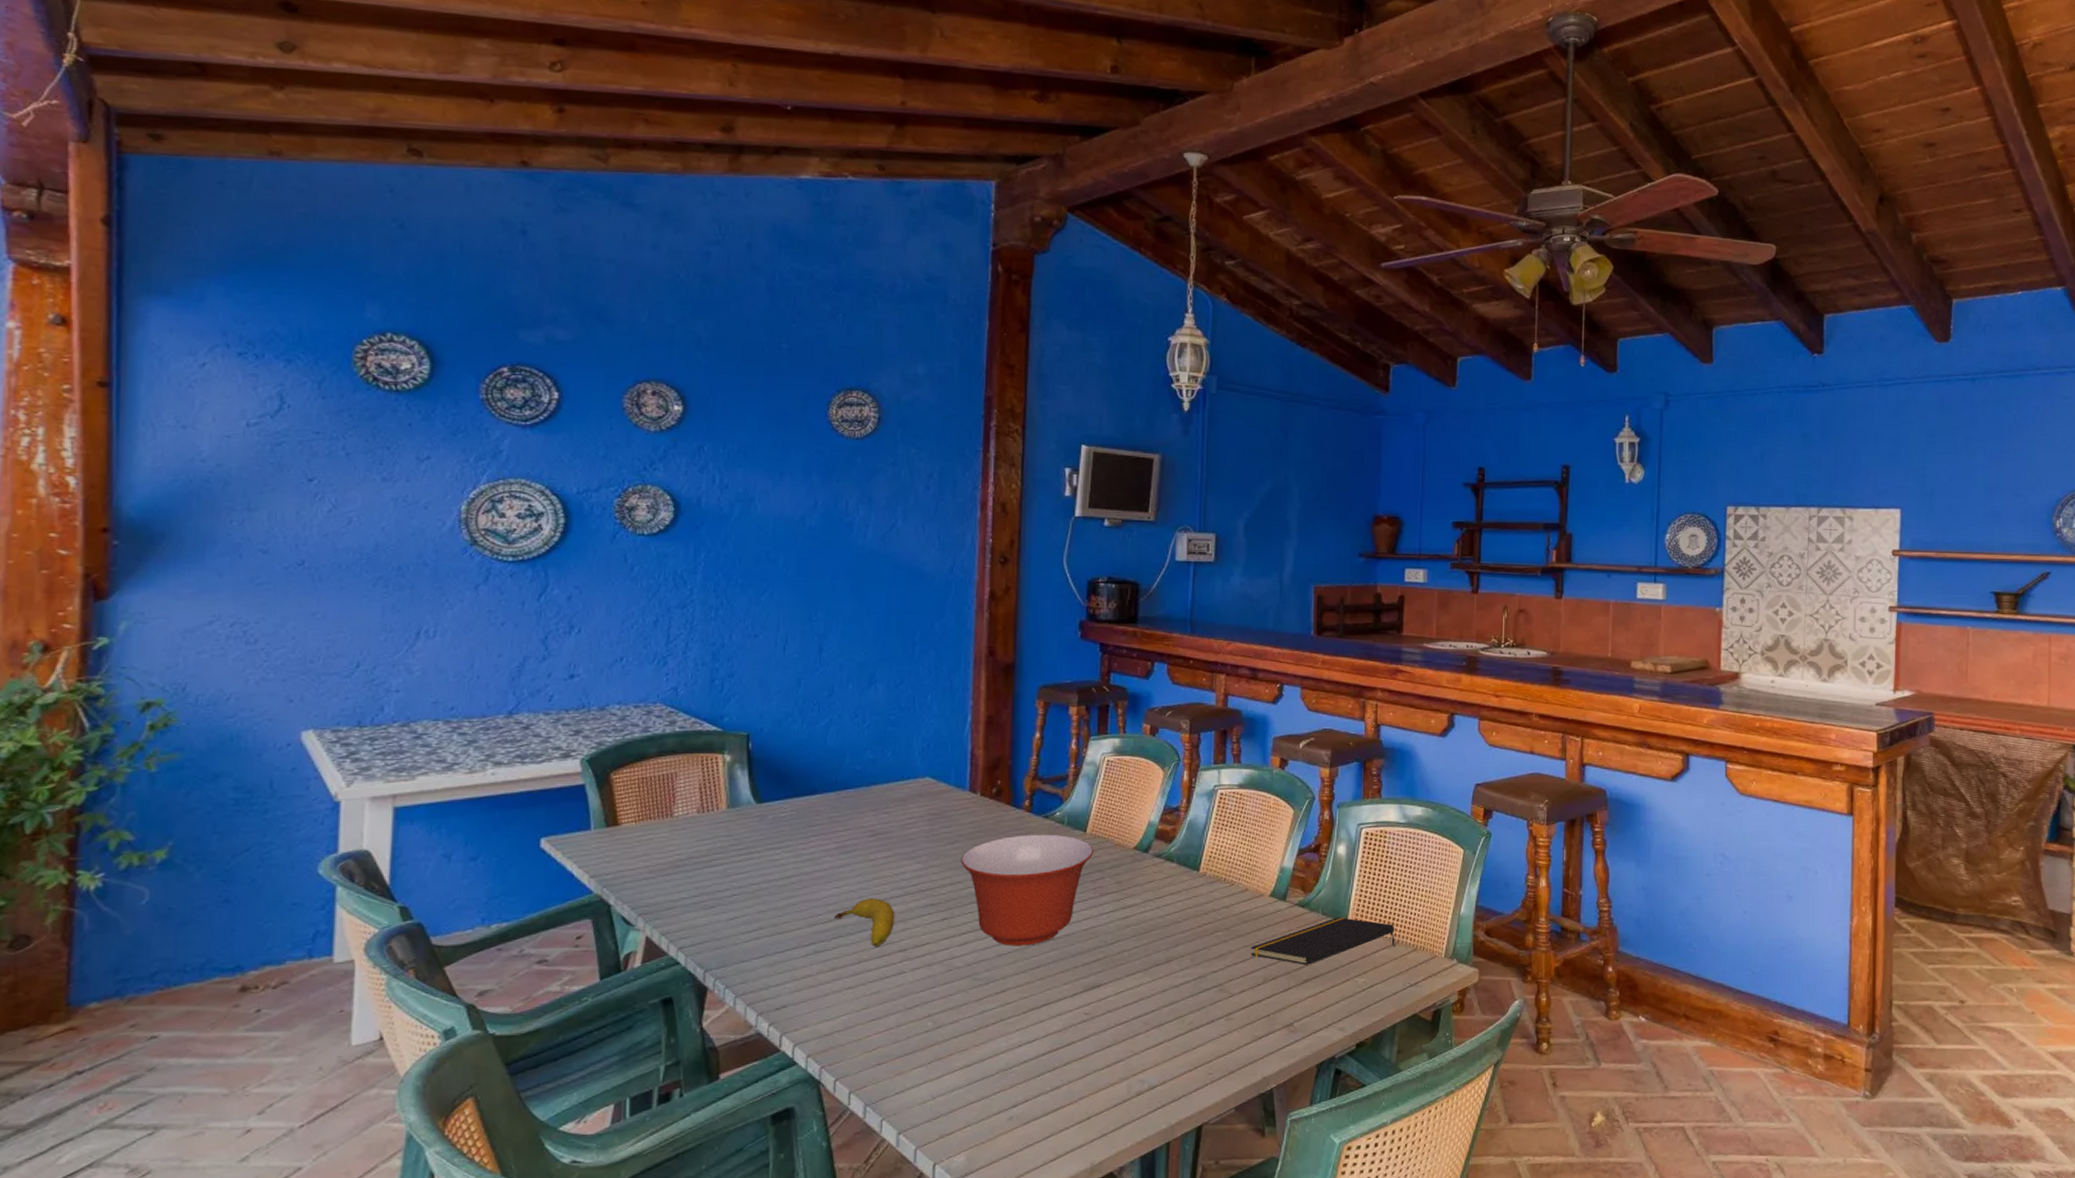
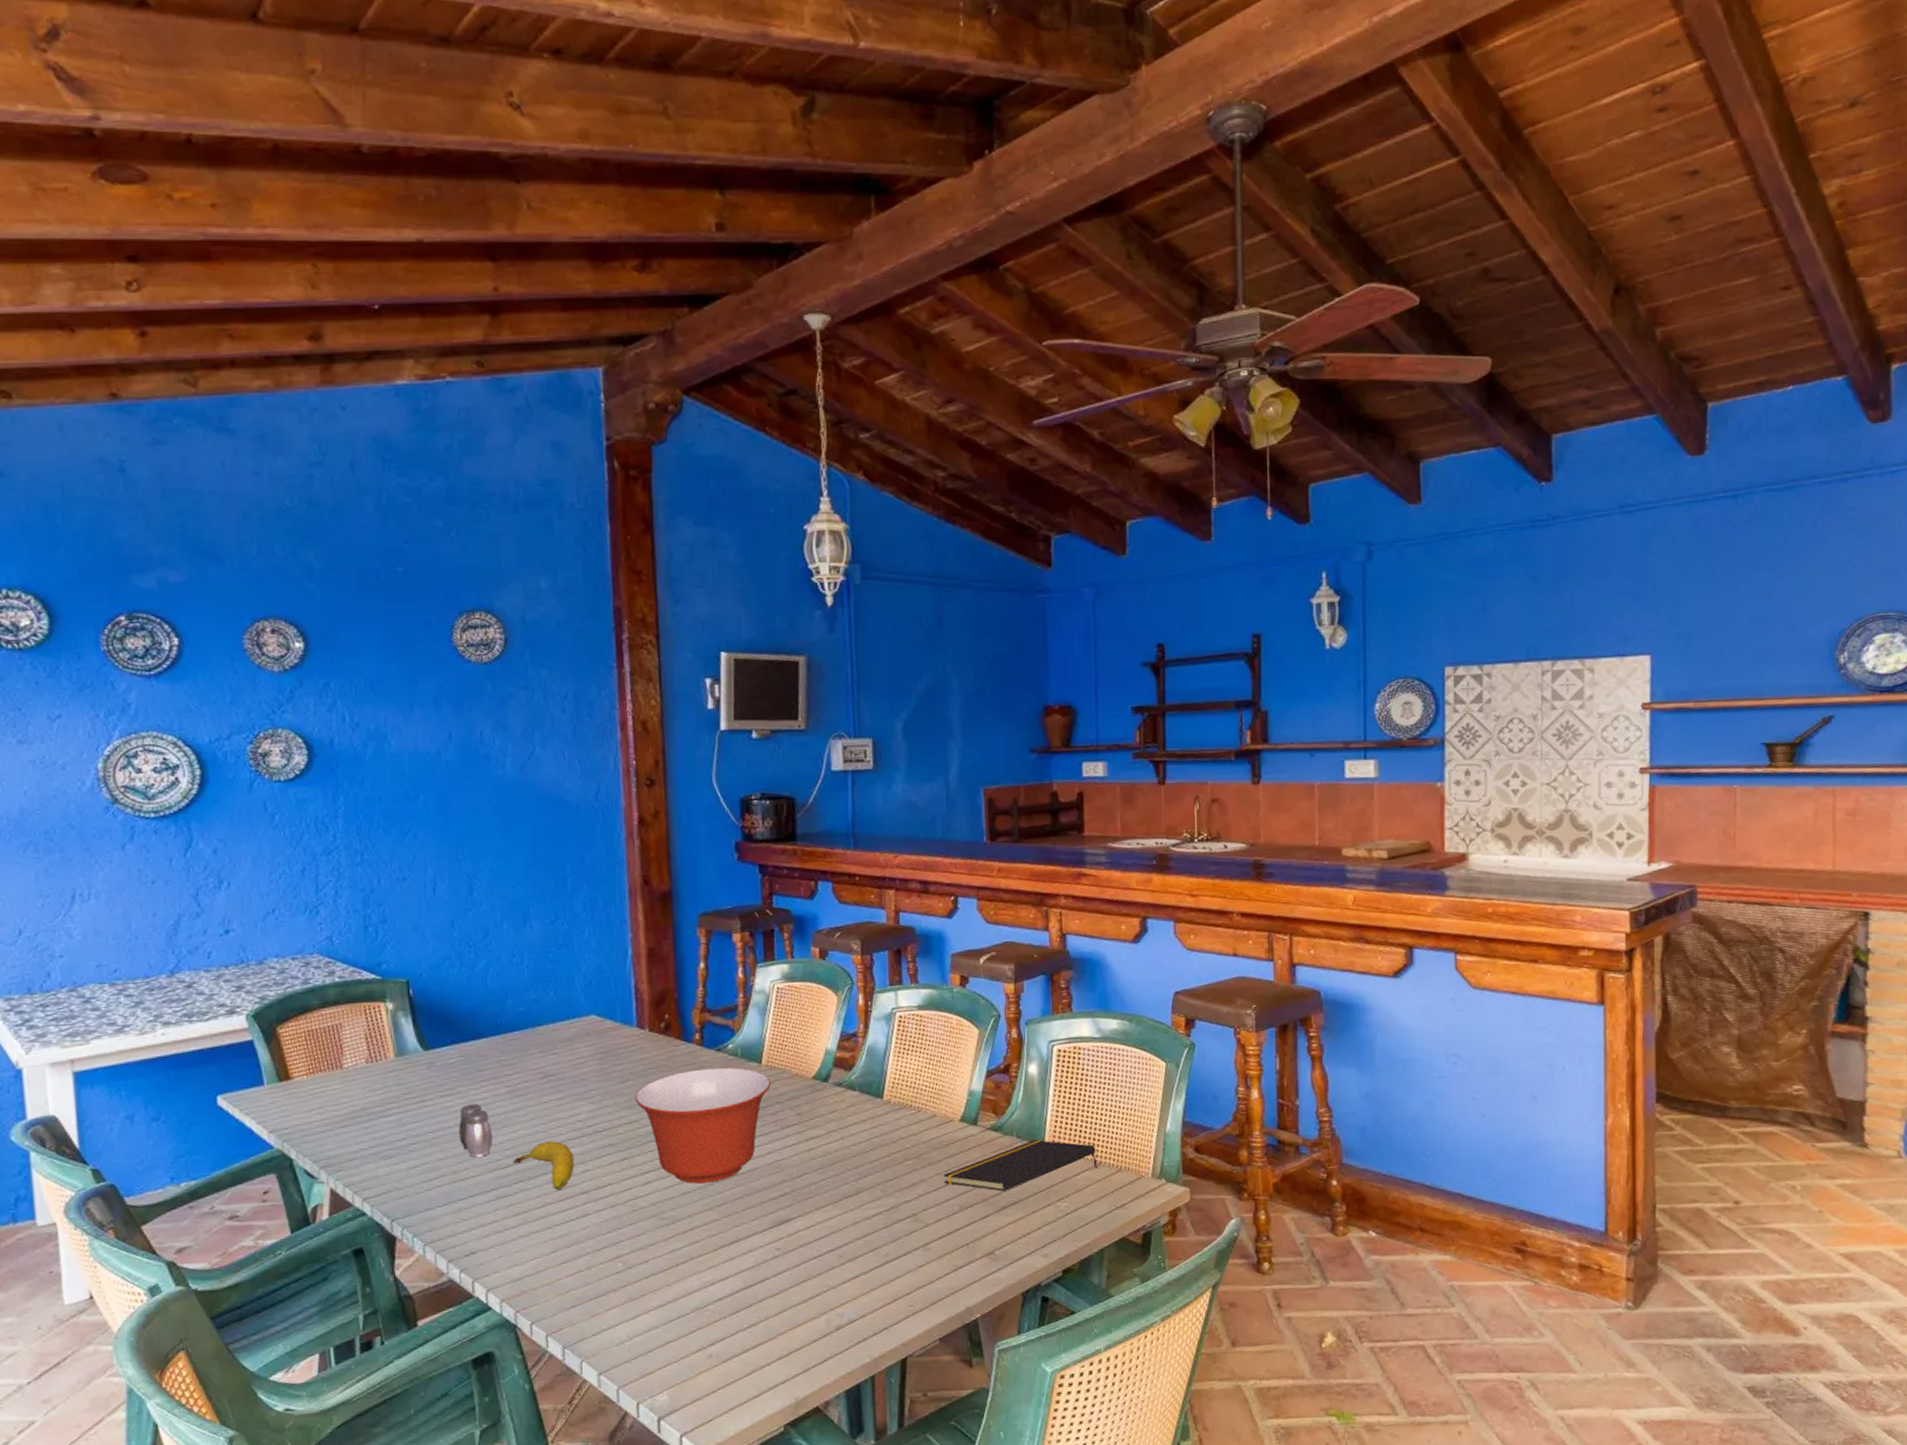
salt and pepper shaker: none [783,858,817,911] -> present [459,1104,493,1158]

